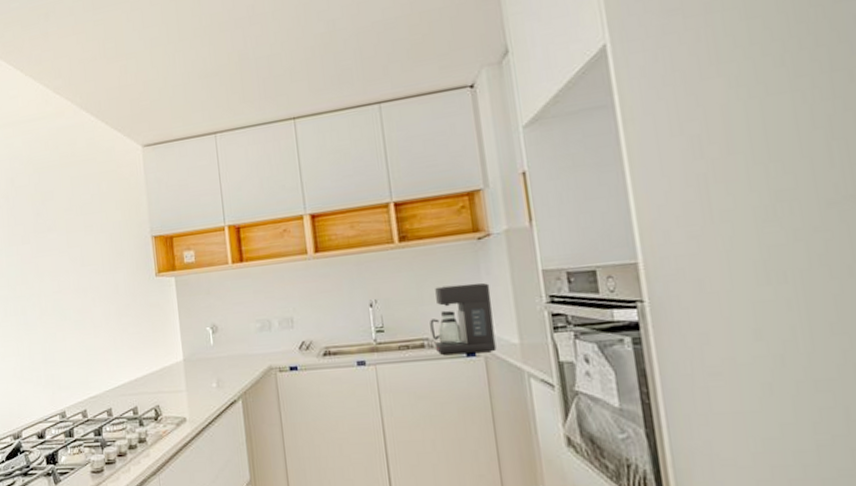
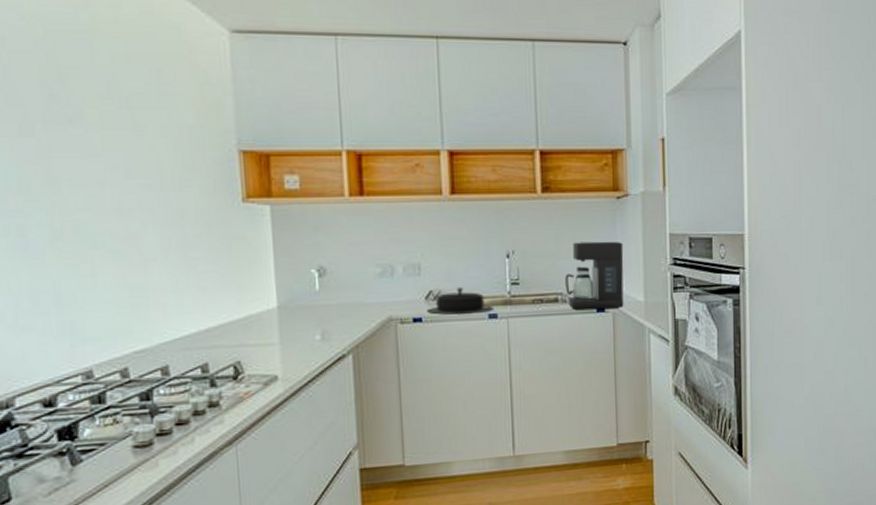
cooking pot: none [301,337,362,363] -> present [426,287,494,315]

